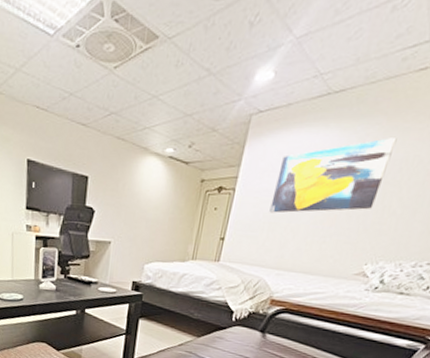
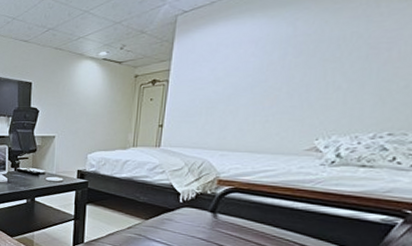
wall art: present [269,138,397,213] -> none [205,19,330,99]

